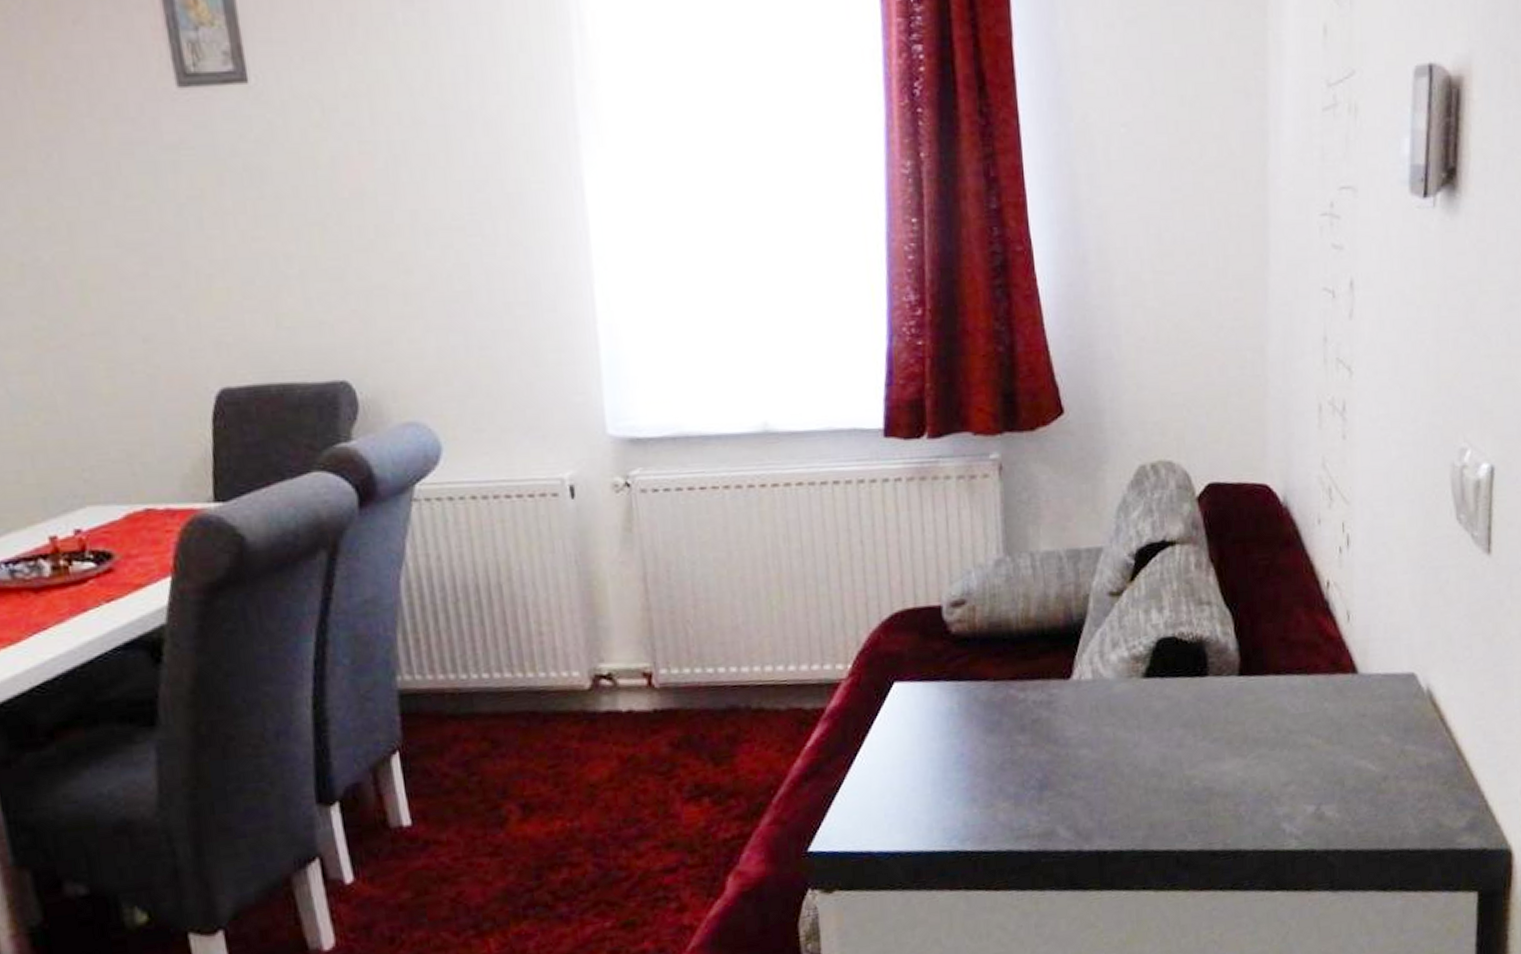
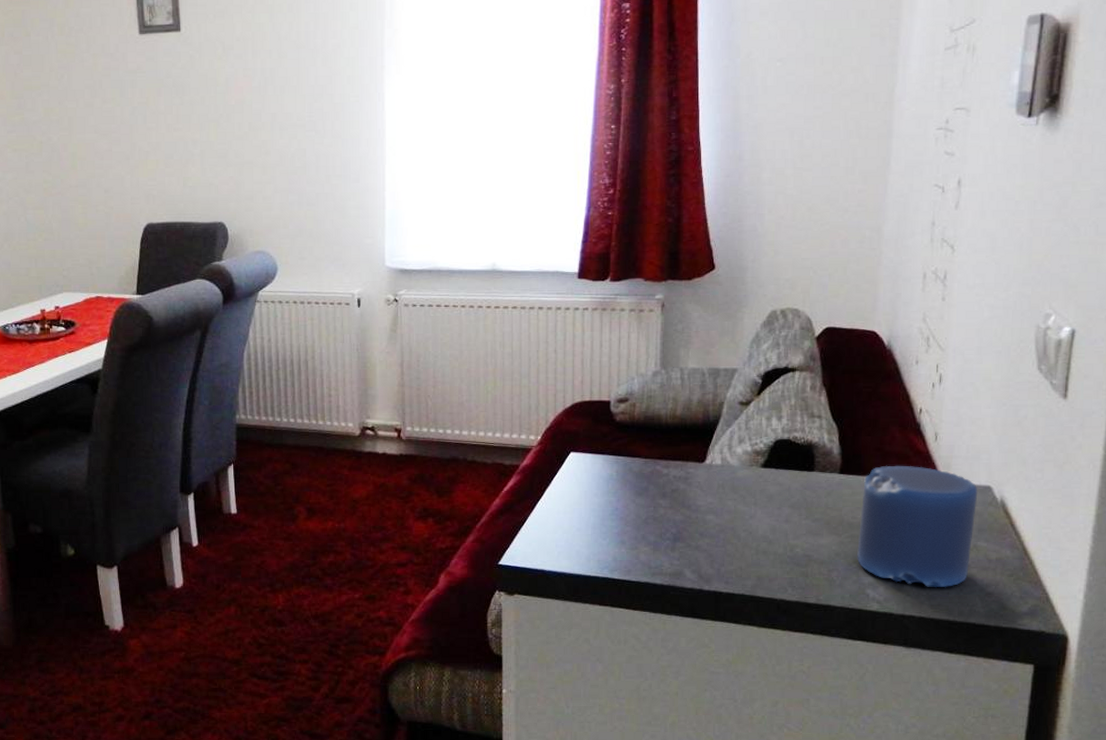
candle: none [1267,656,1401,811] -> present [857,465,978,588]

